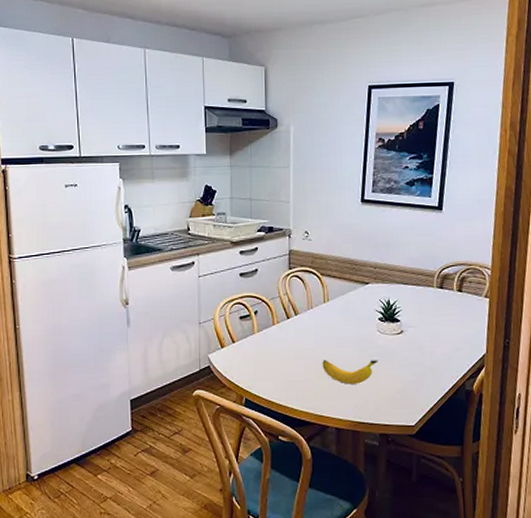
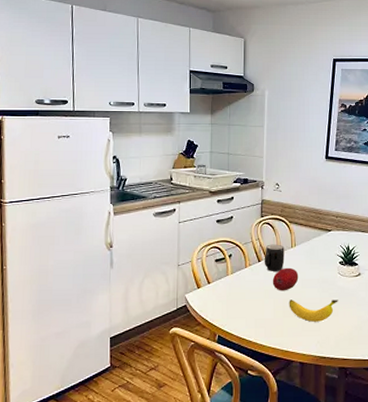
mug: none [293,299,317,329] -> present [264,244,285,271]
fruit: none [303,325,333,351] -> present [272,267,299,291]

